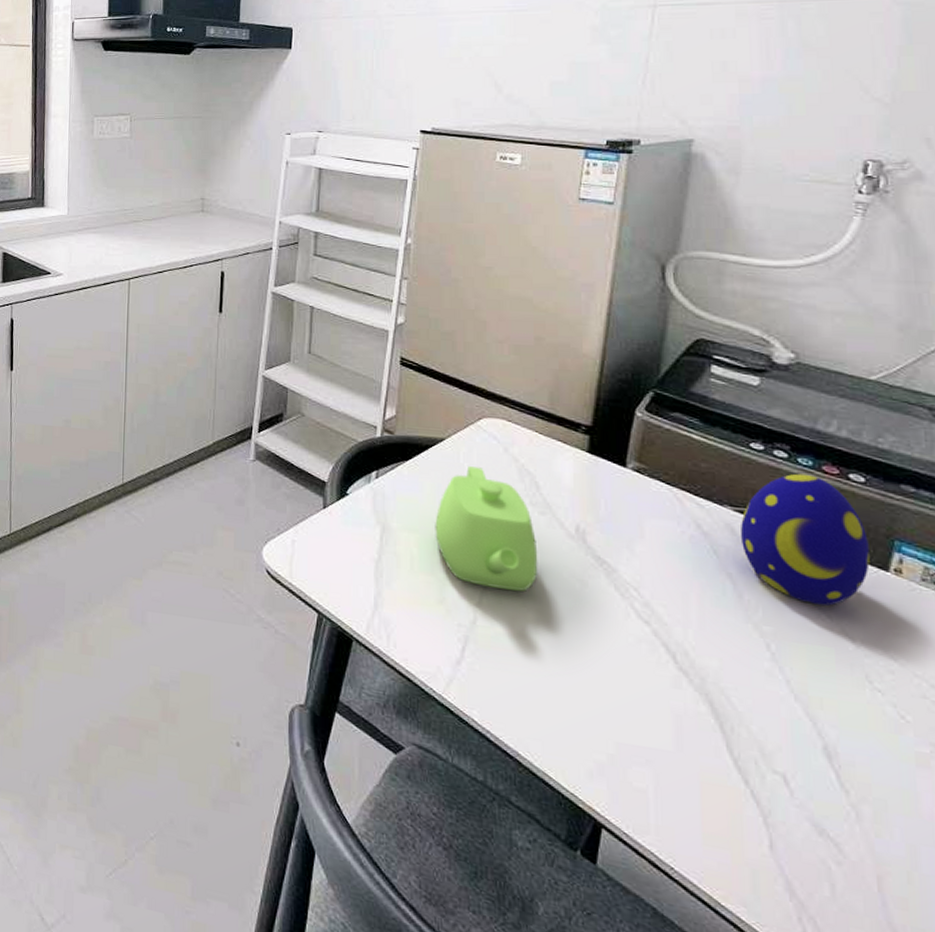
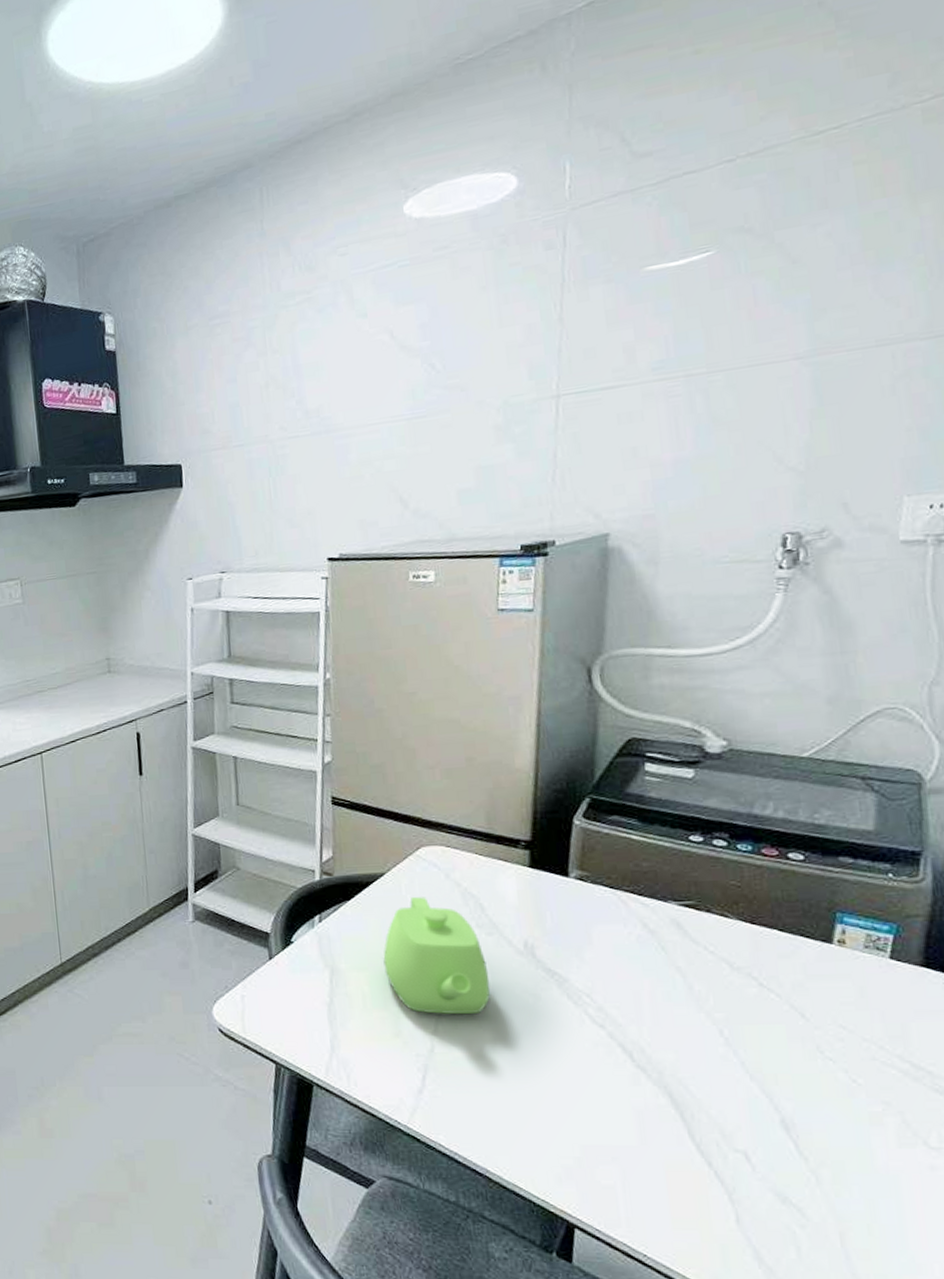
decorative egg: present [740,473,870,606] -> none [686,859,814,985]

